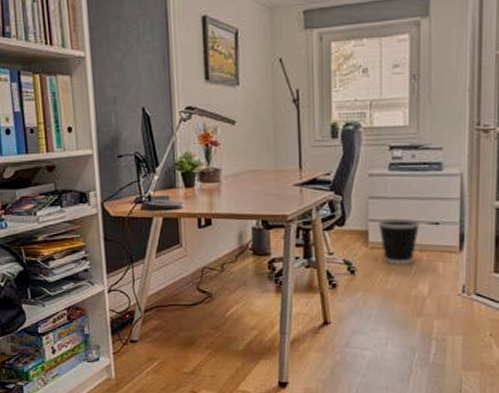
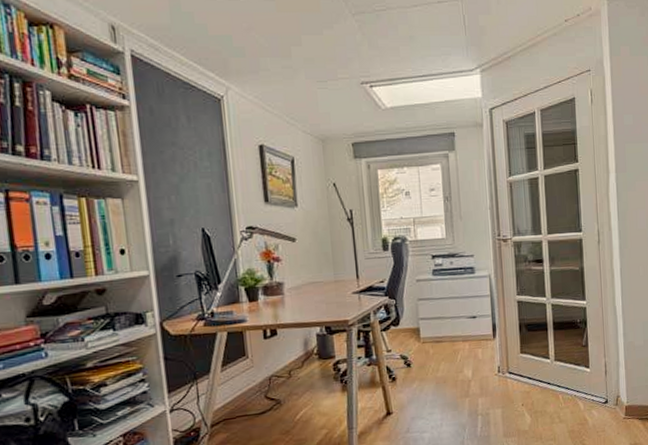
wastebasket: present [378,218,421,265] -> none [427,315,462,355]

